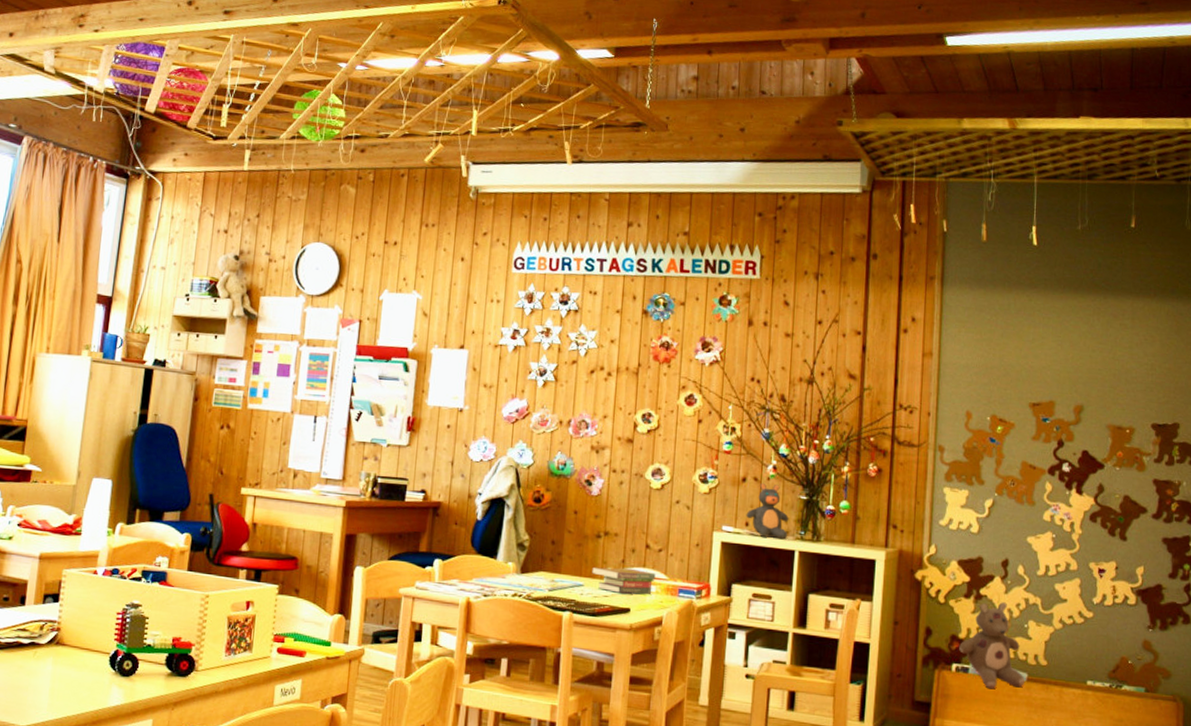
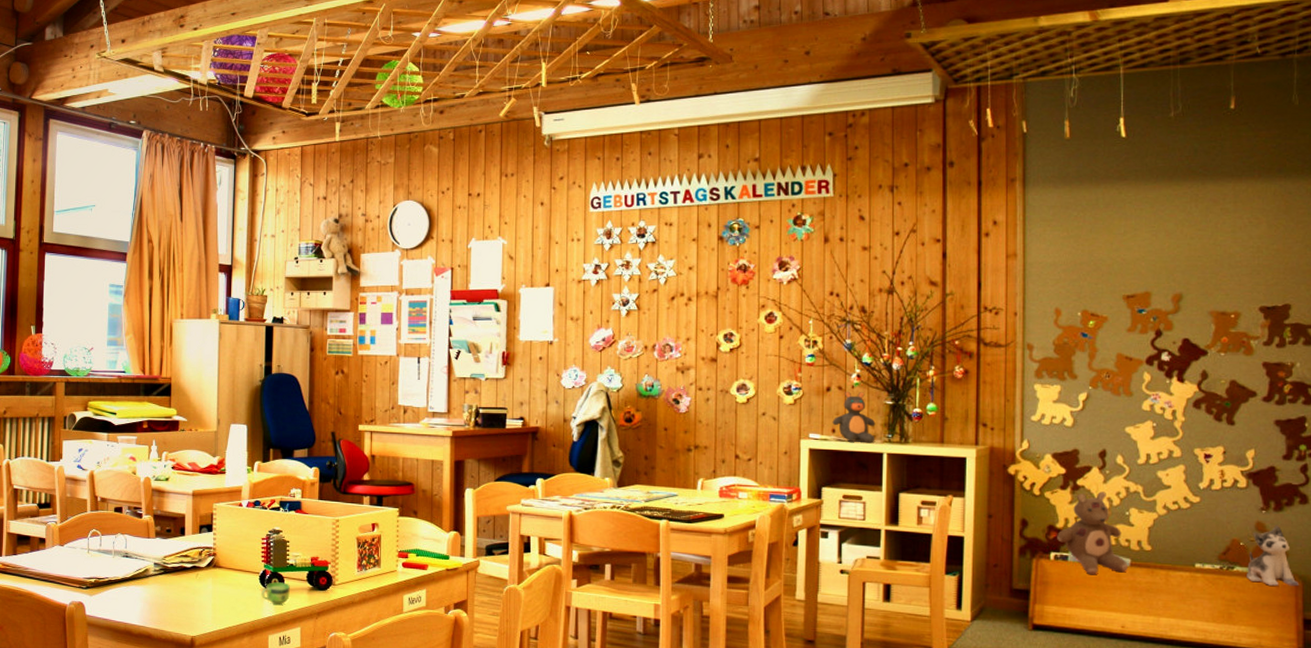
cup: none [110,665,145,692] -> present [261,582,290,605]
books: present [592,566,656,595] -> none [685,477,746,502]
plush toy: none [1133,644,1180,708] -> present [1247,525,1299,587]

